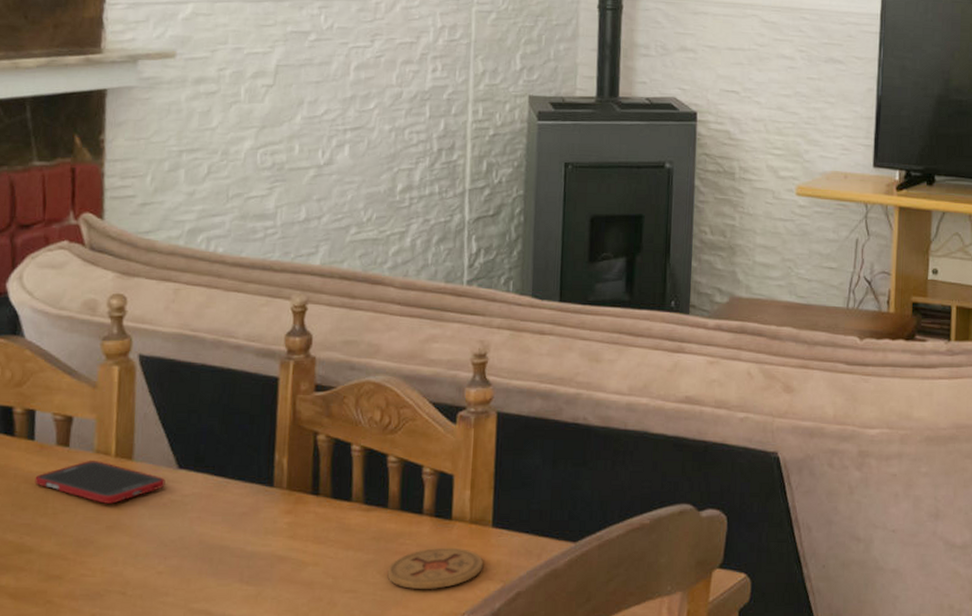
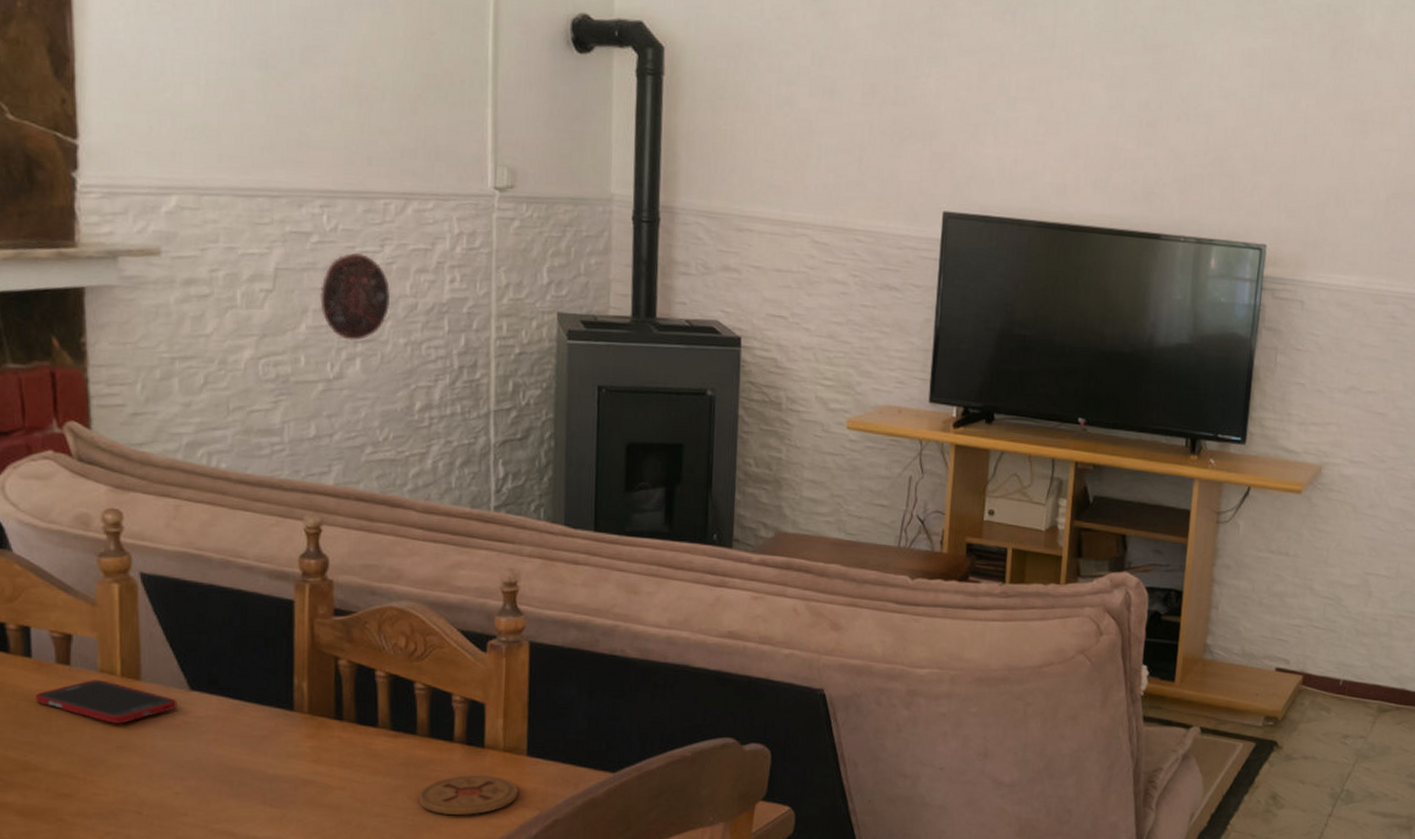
decorative plate: none [315,48,379,129] -> present [320,252,391,341]

